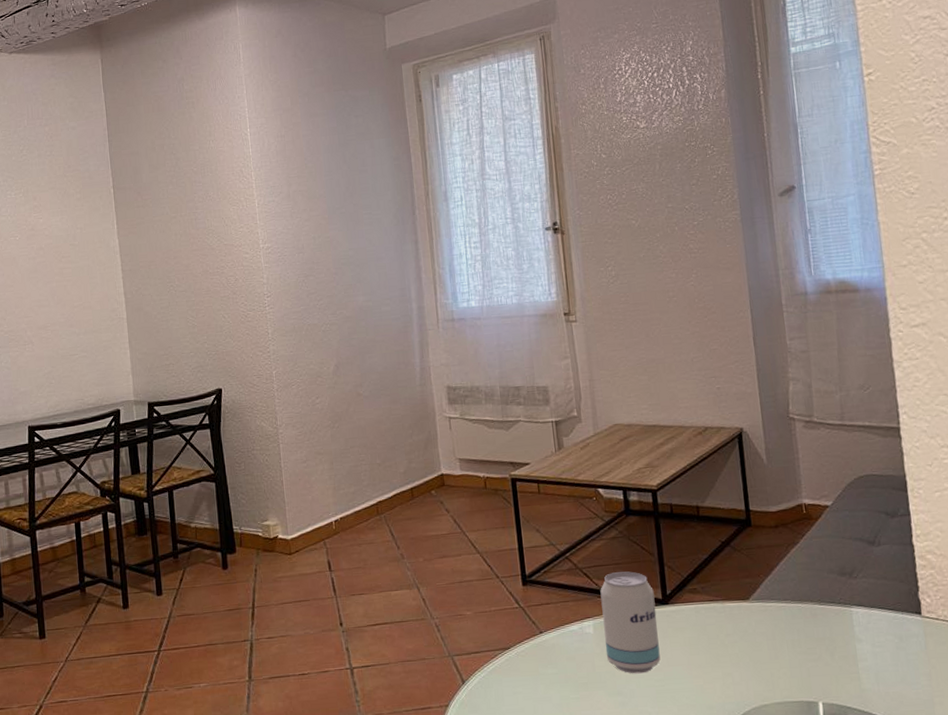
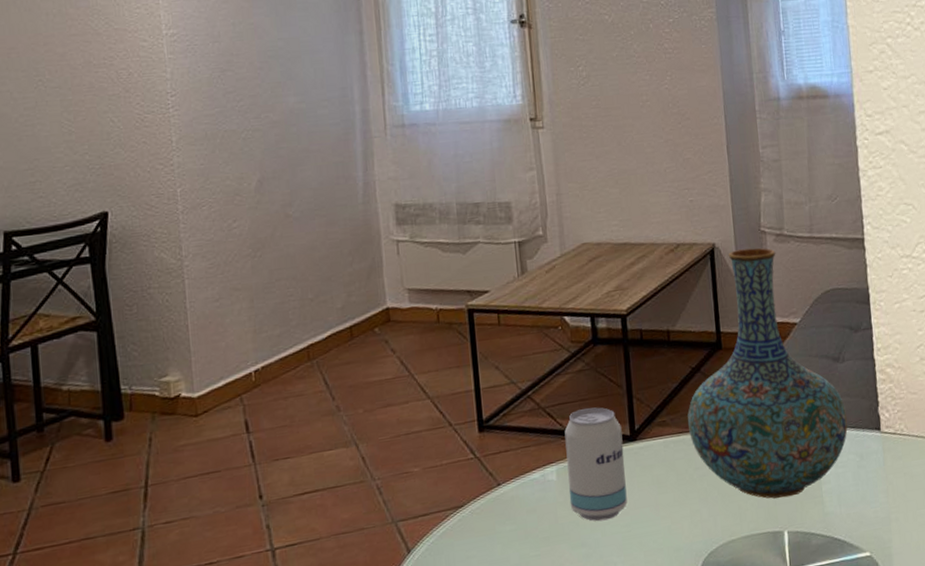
vase: none [718,433,885,671] -> present [687,248,848,499]

